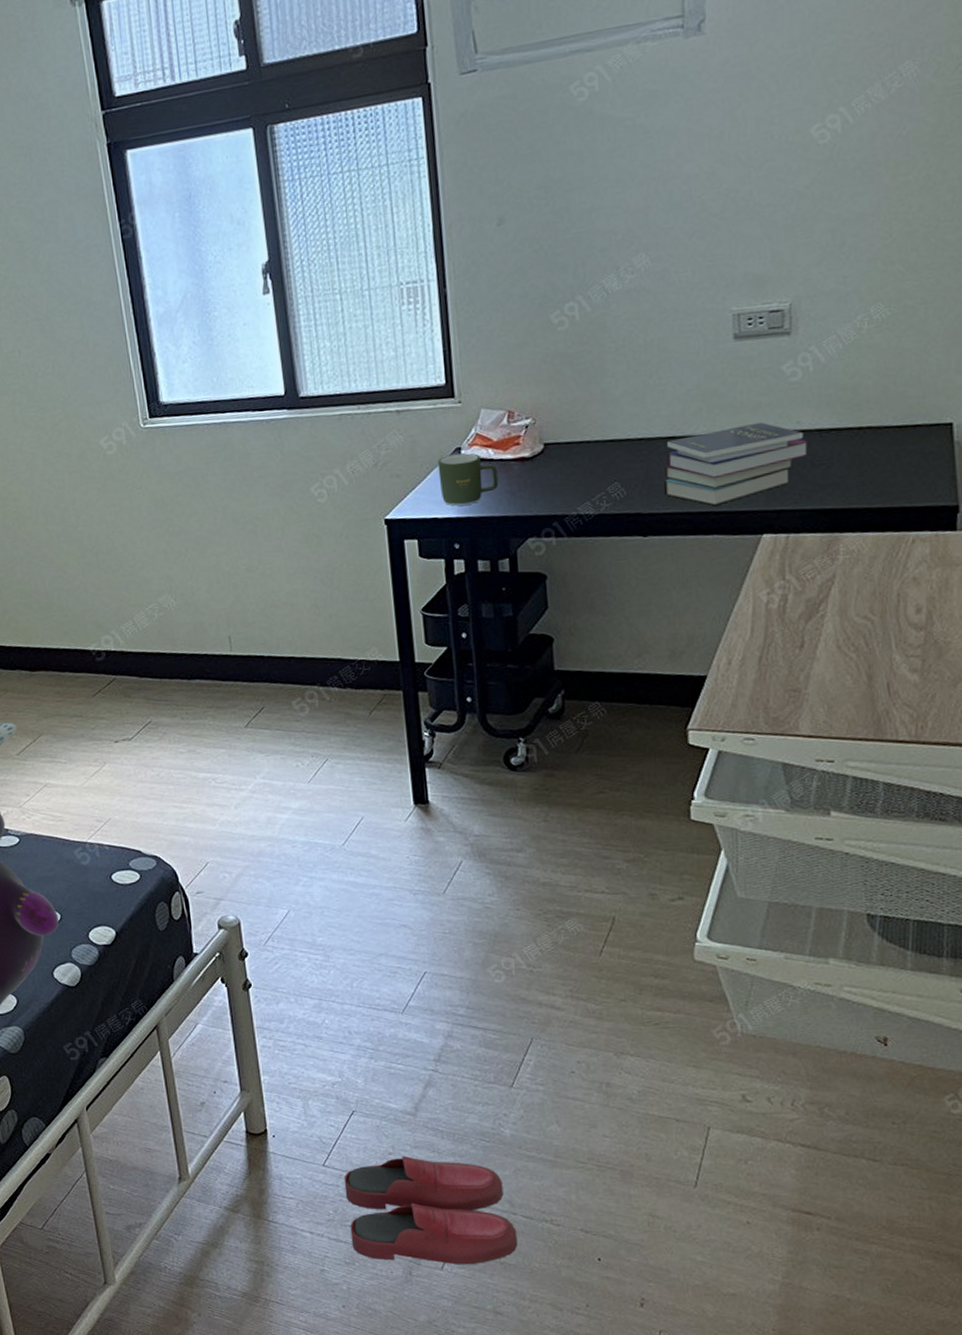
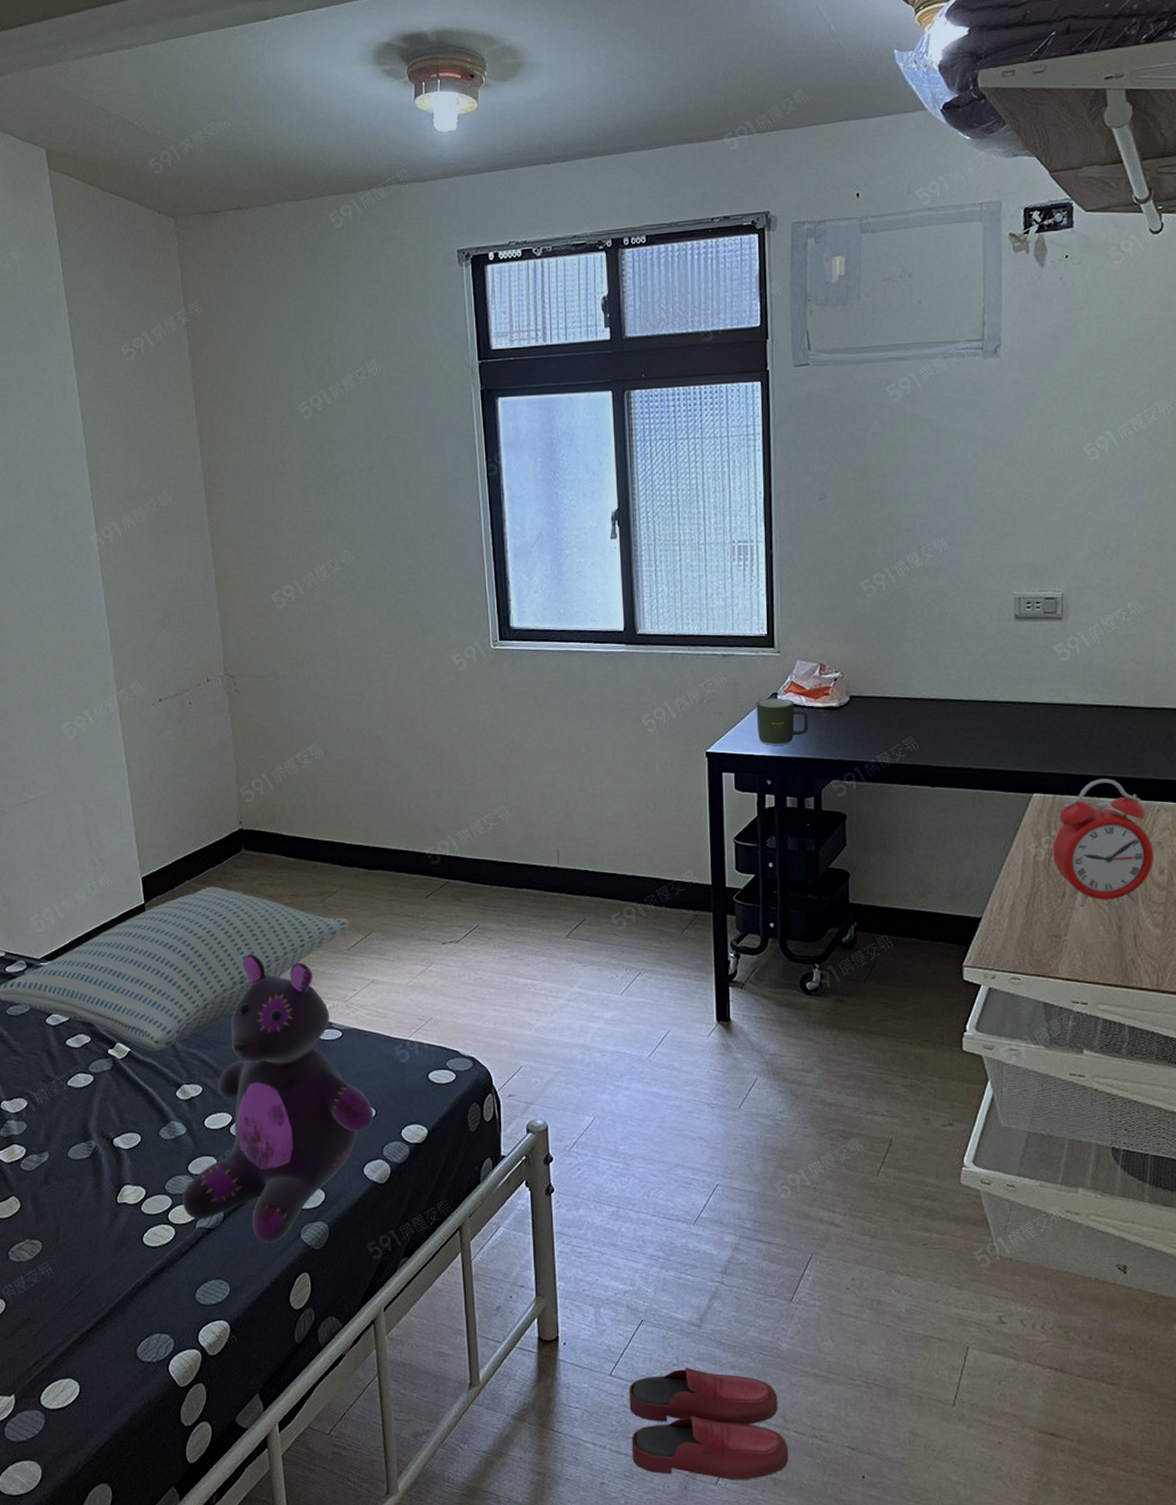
books: present [663,422,809,506] -> none [951,694,1074,765]
alarm clock: none [787,510,910,656] -> present [1053,779,1154,906]

